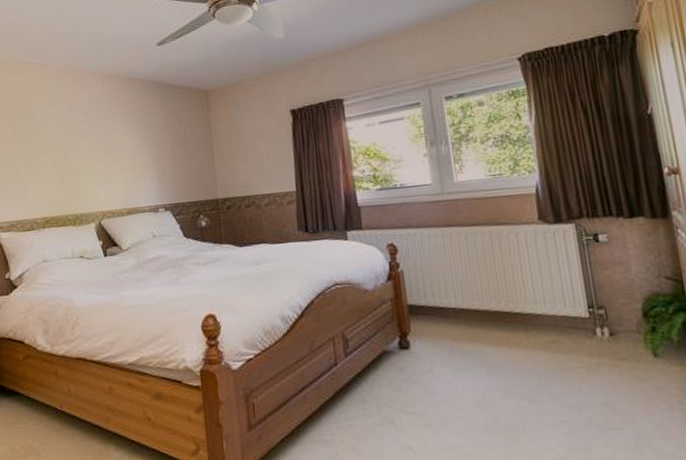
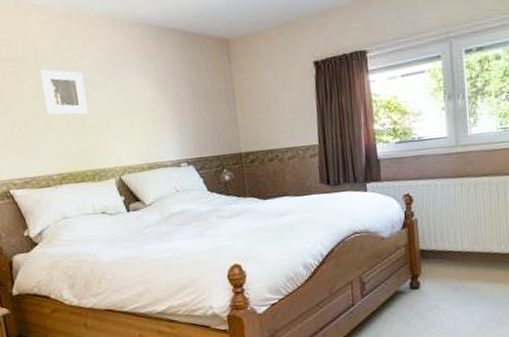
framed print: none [33,120,74,162] -> present [39,69,88,115]

